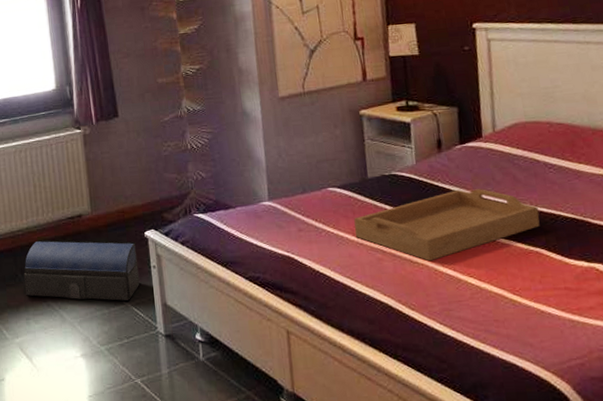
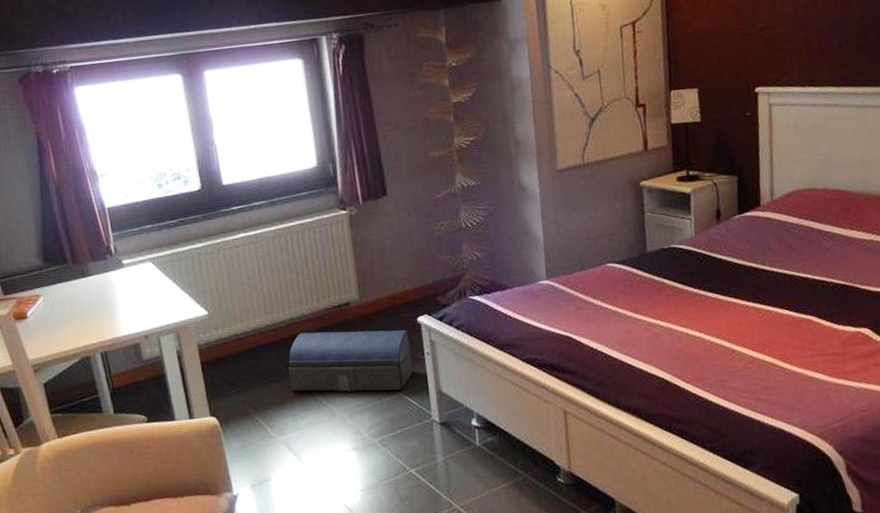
serving tray: present [354,189,540,262] -> none [632,259,812,334]

